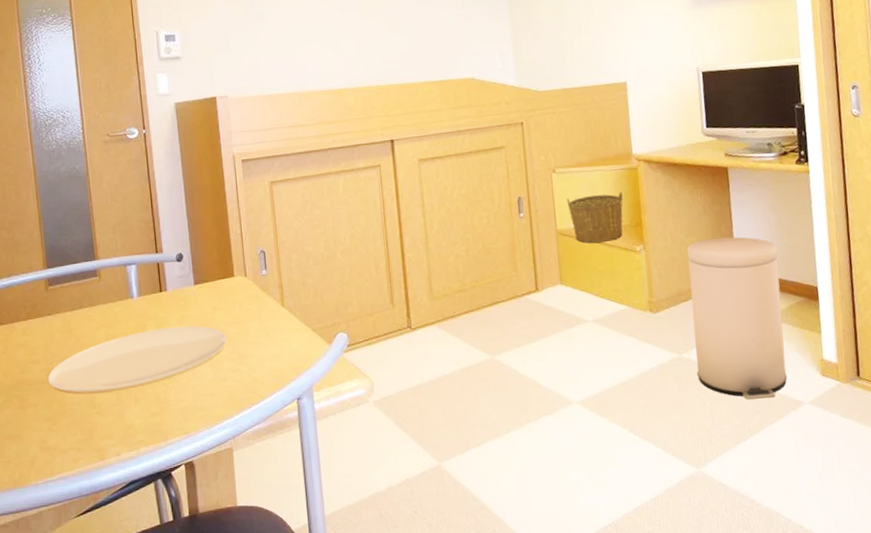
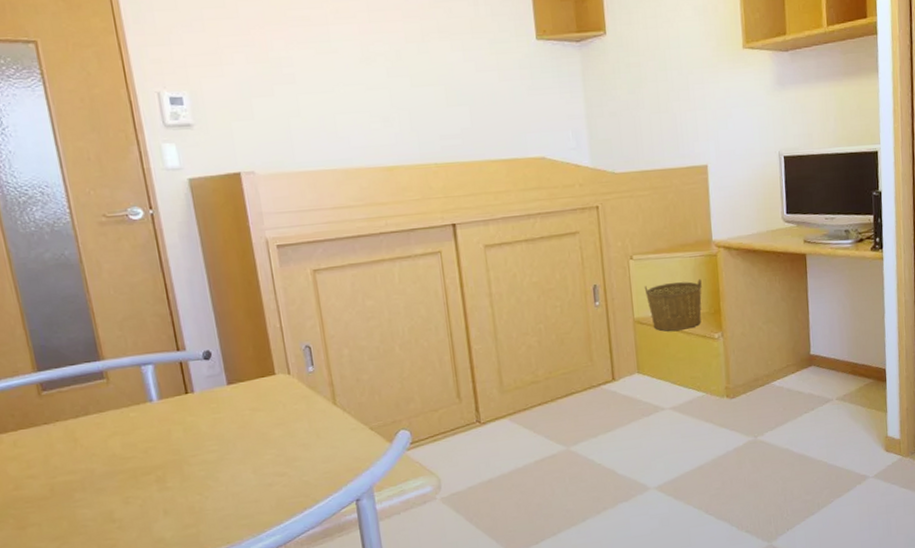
plate: present [47,325,227,395] -> none [50,429,272,510]
pedal bin: present [686,237,788,400] -> none [764,322,855,477]

